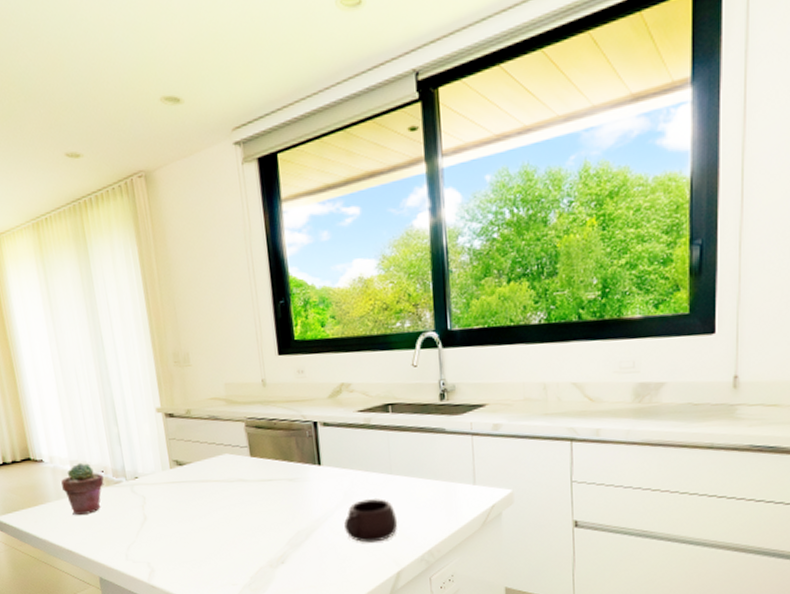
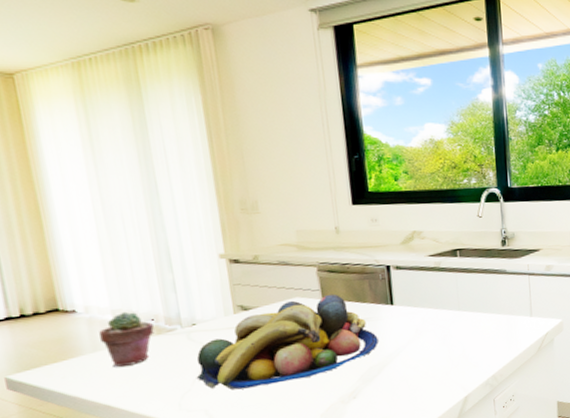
fruit bowl: none [139,451,306,545] -> present [196,294,378,390]
mug: present [344,499,398,543] -> none [416,333,465,373]

